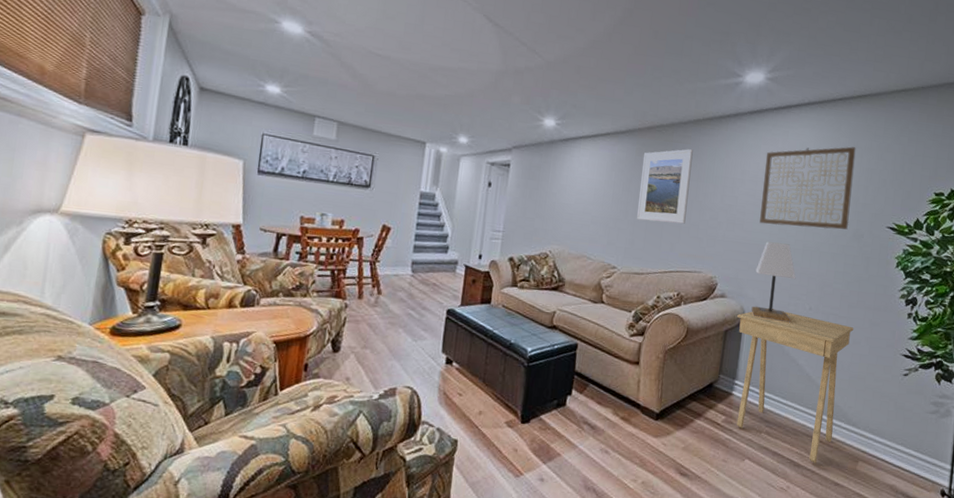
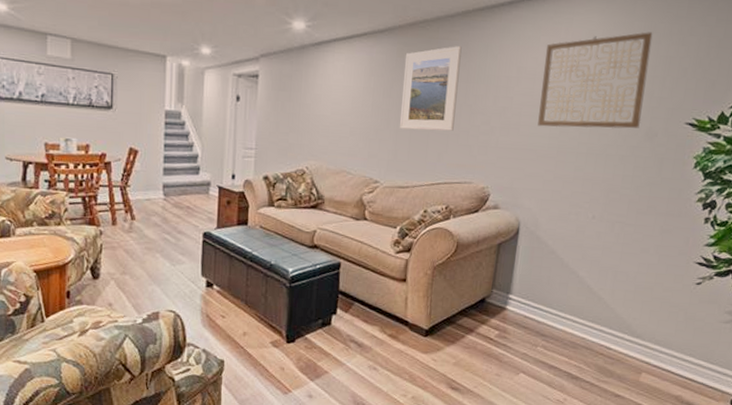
side table: present [736,307,854,464] -> none [510,217,643,377]
lamp: present [751,241,796,323] -> none [527,146,578,233]

